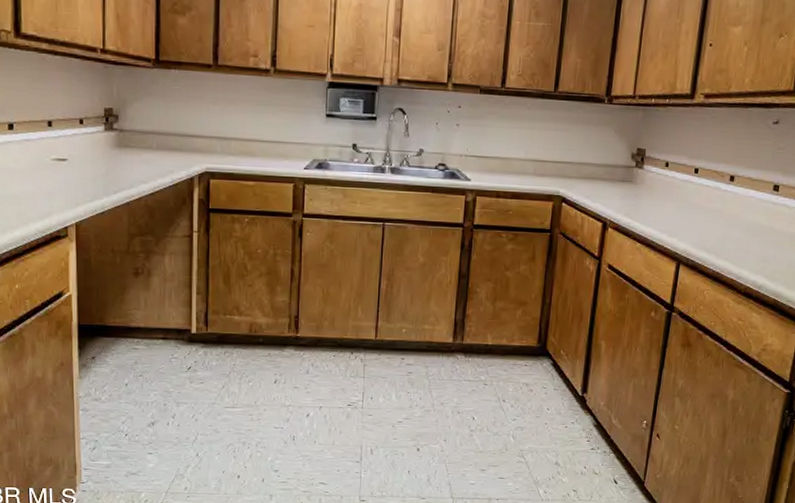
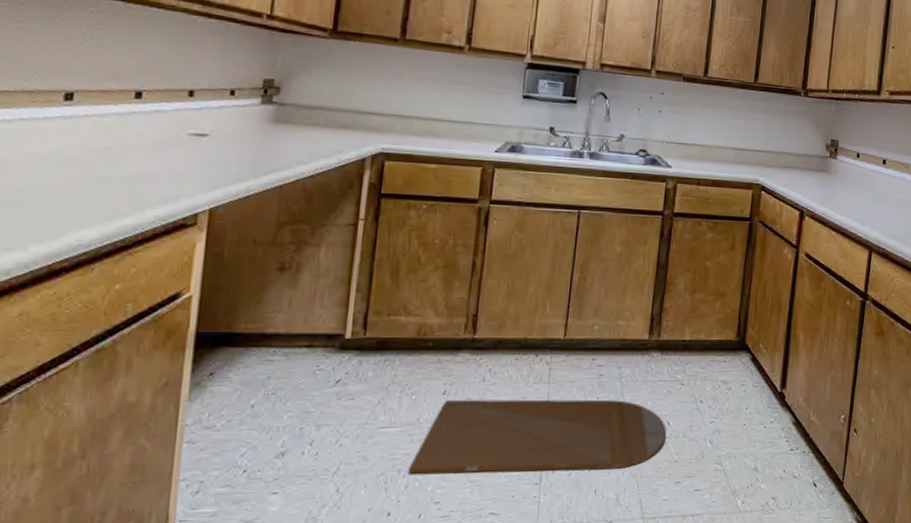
door mat: none [252,387,472,455] -> present [409,399,667,475]

